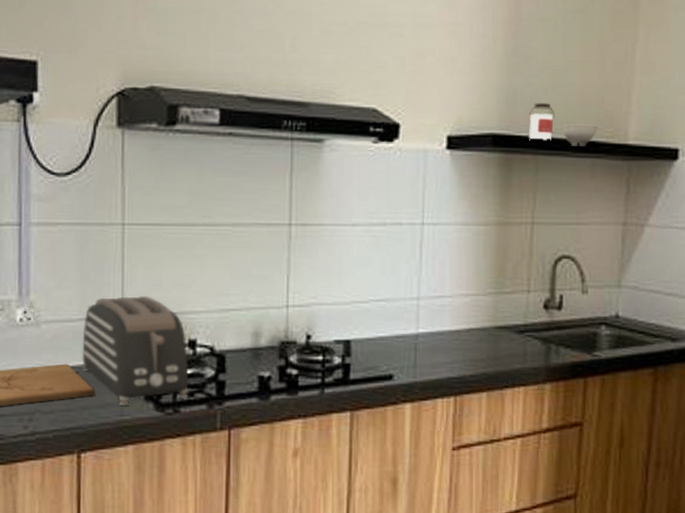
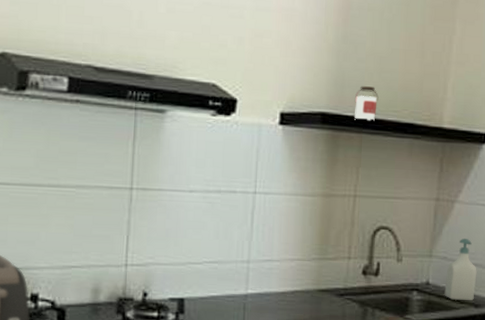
bowl: present [562,124,598,148] -> none [384,106,417,129]
soap bottle: none [636,266,673,335] -> present [444,239,477,301]

